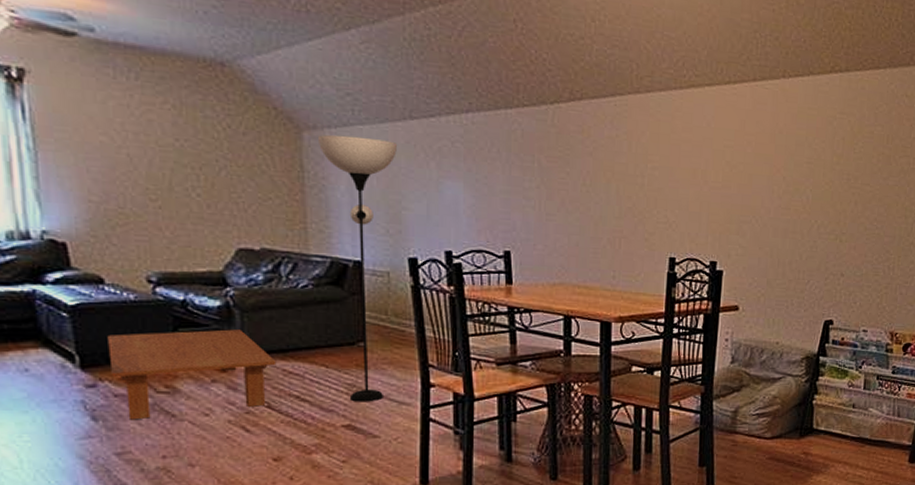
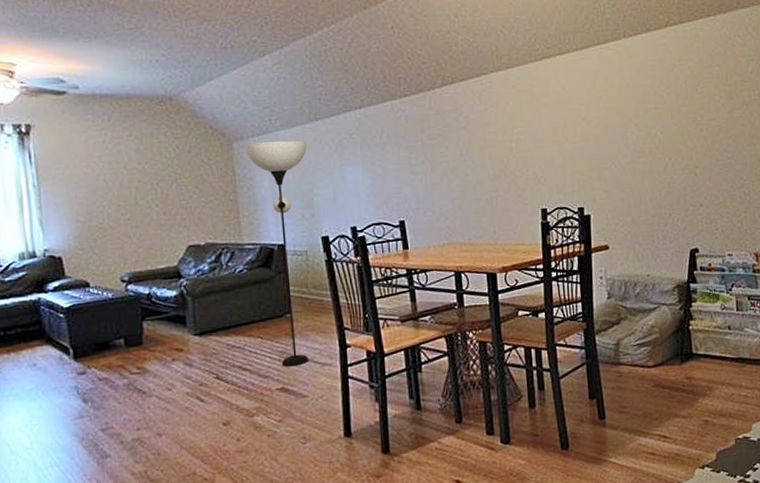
coffee table: present [107,329,277,420] -> none [93,313,222,399]

